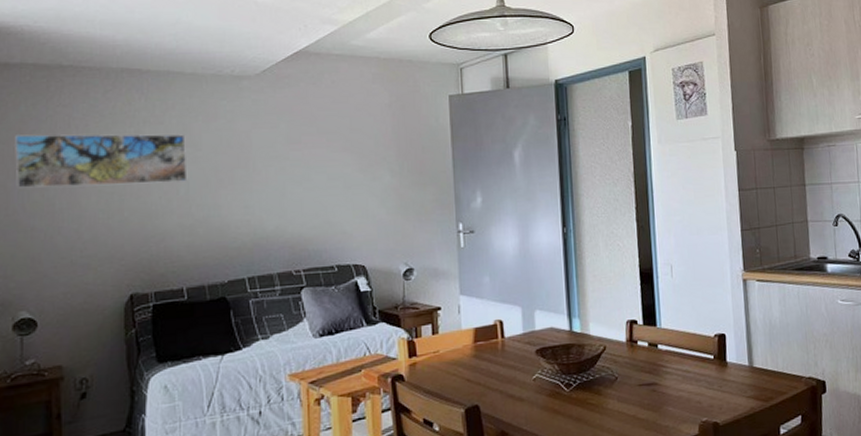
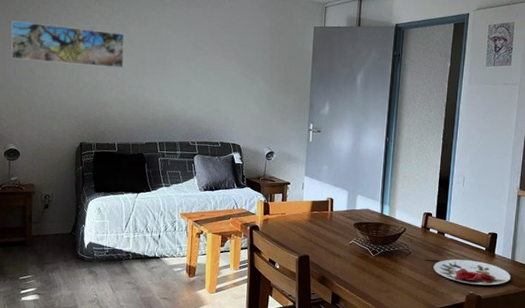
plate: none [649,375,752,409] -> present [433,259,511,286]

